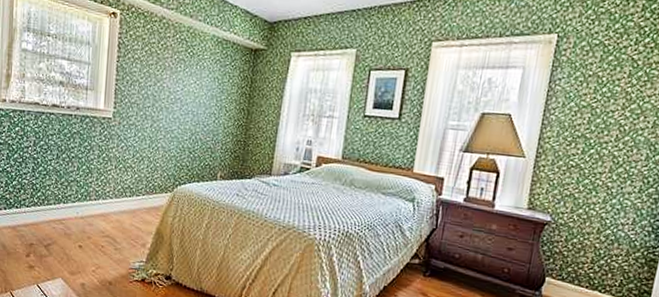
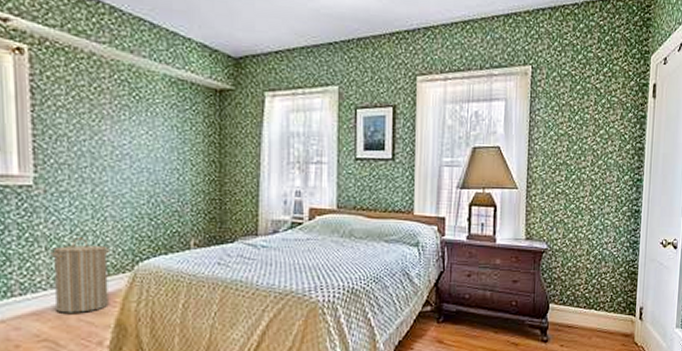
laundry hamper: none [117,161,158,220] -> present [48,238,109,313]

